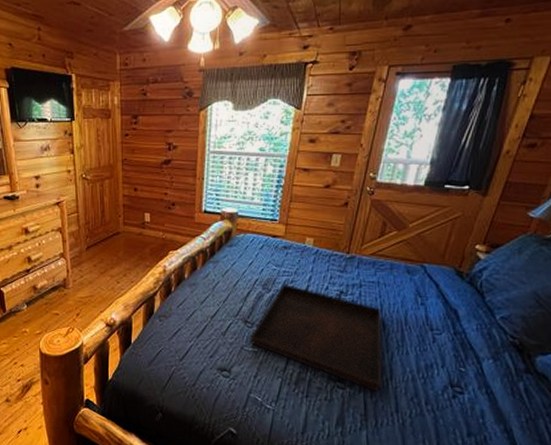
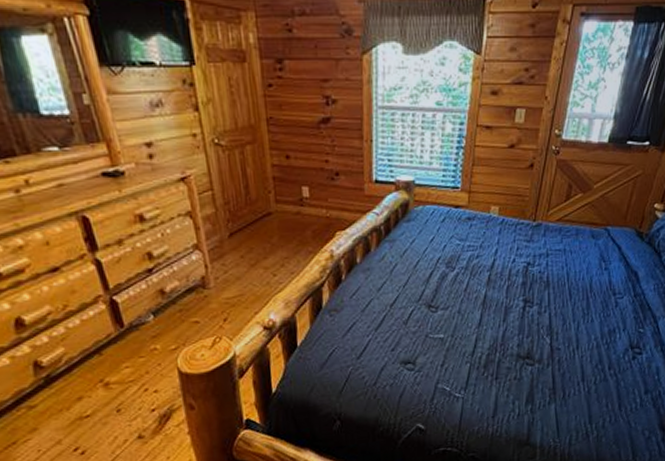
serving tray: present [250,284,383,391] -> none [435,260,570,363]

